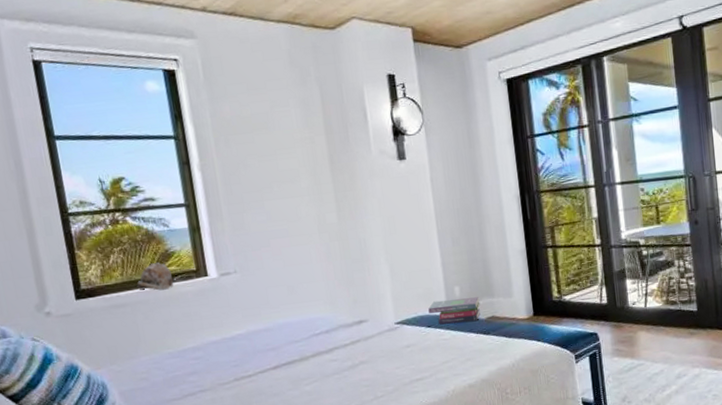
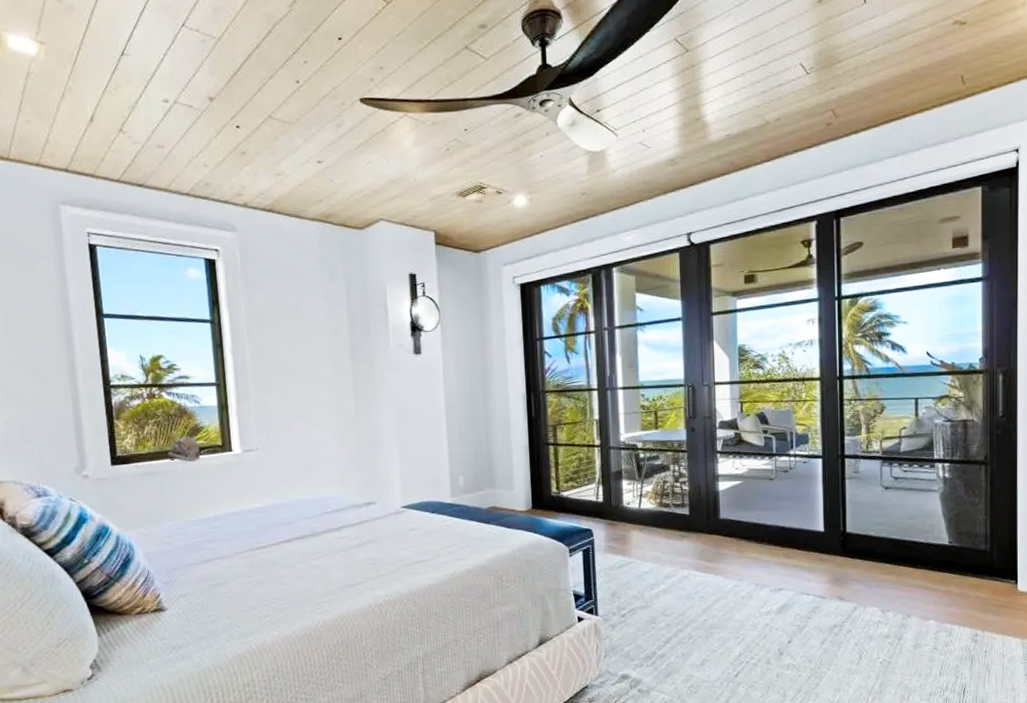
books: present [428,297,480,325] -> none [433,487,482,511]

